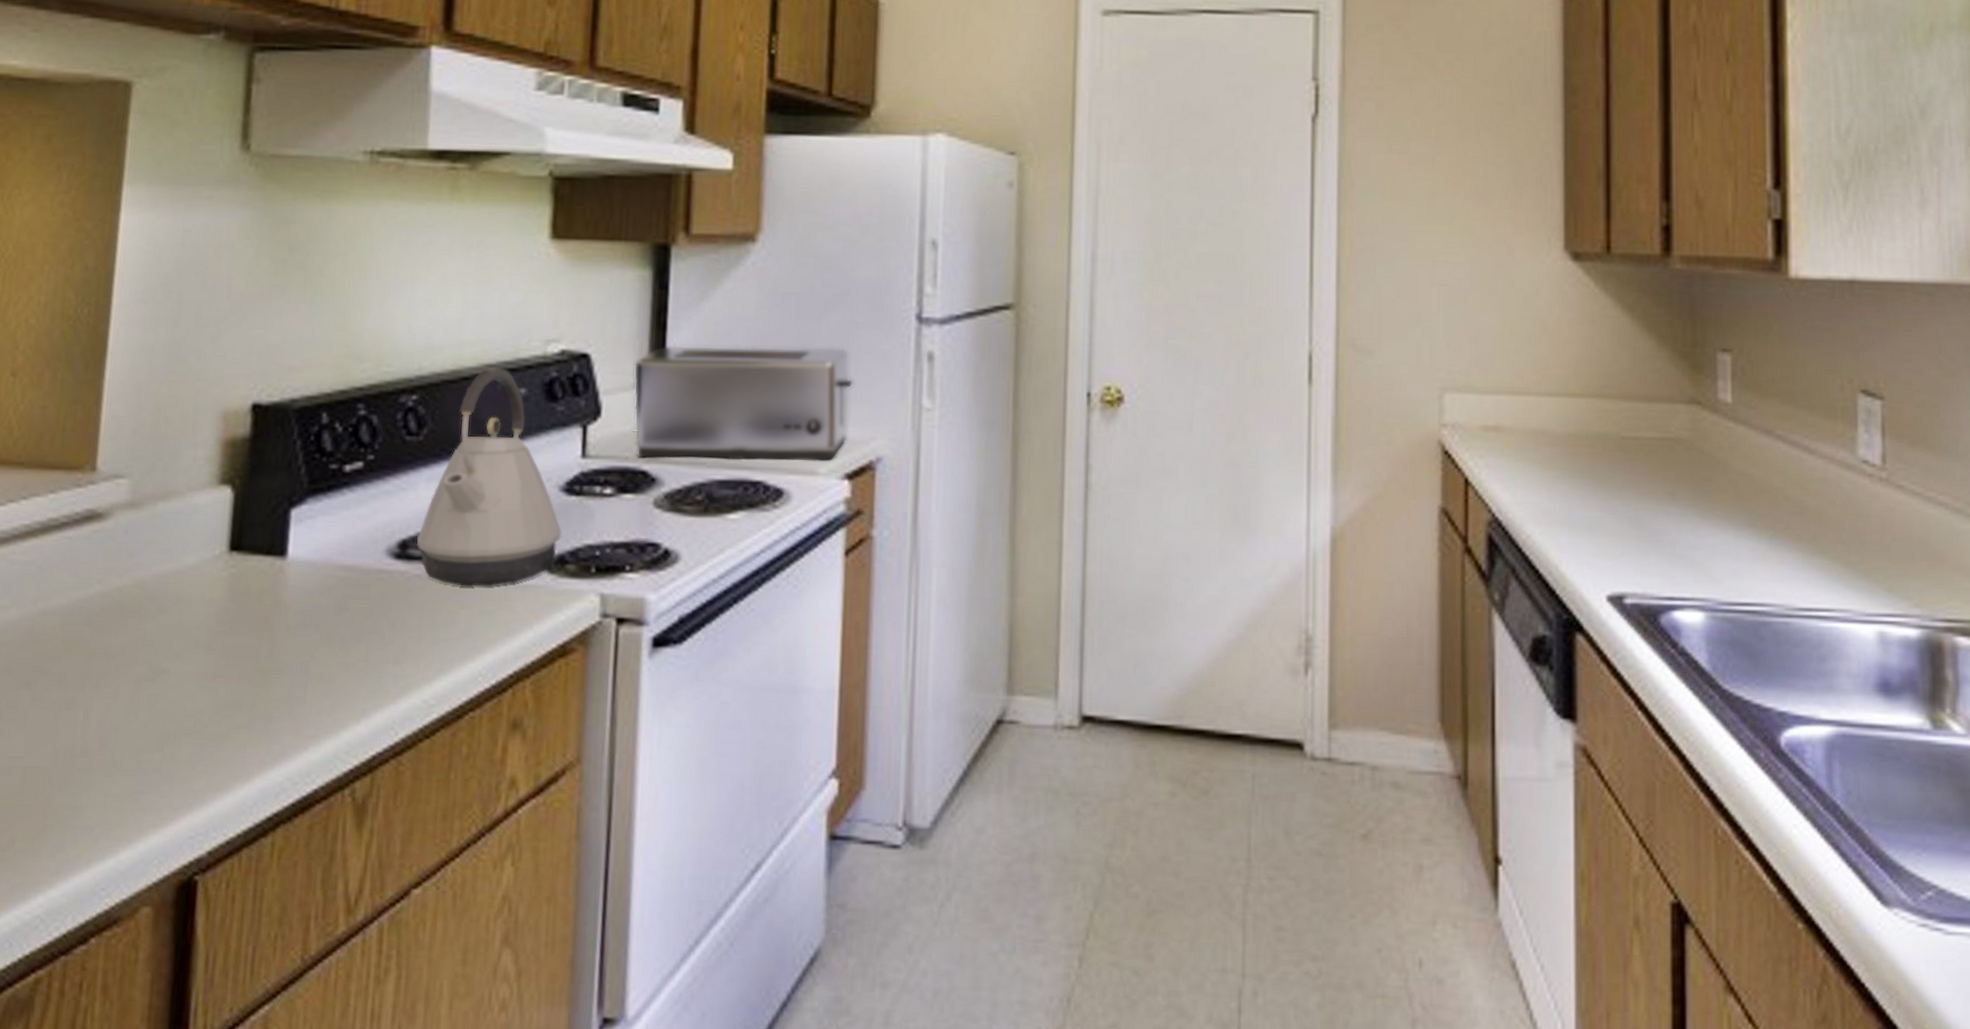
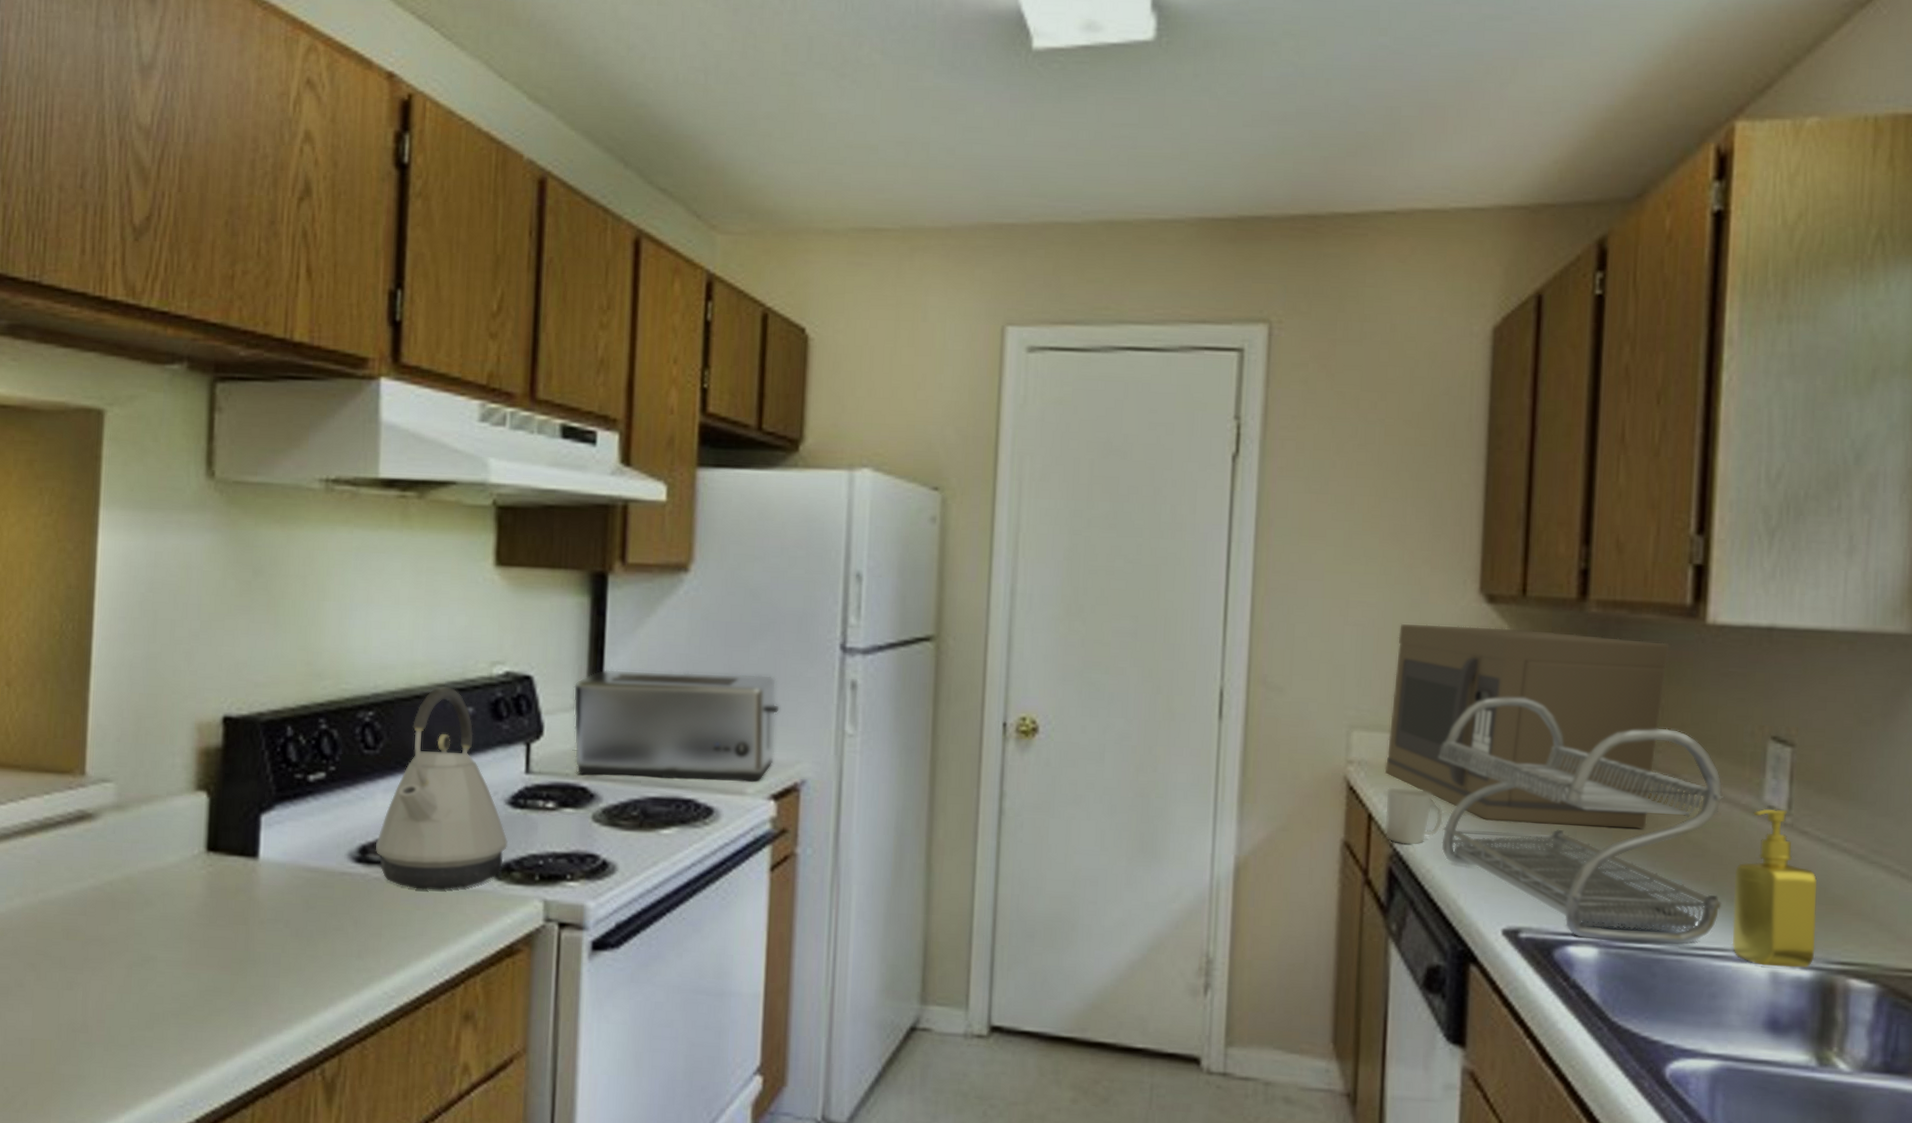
microwave: none [1479,283,1755,487] -> present [1385,624,1669,829]
mug: none [1482,449,1540,510] -> present [1385,786,1443,845]
dish rack: none [1531,354,1824,607] -> present [1437,696,1725,945]
soap dispenser: none [1835,463,1920,627] -> present [1732,808,1818,968]

